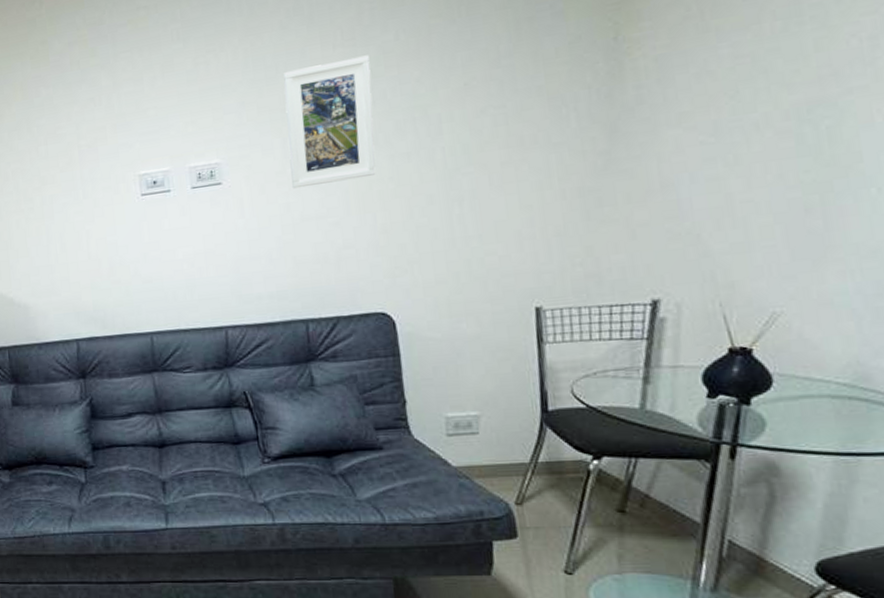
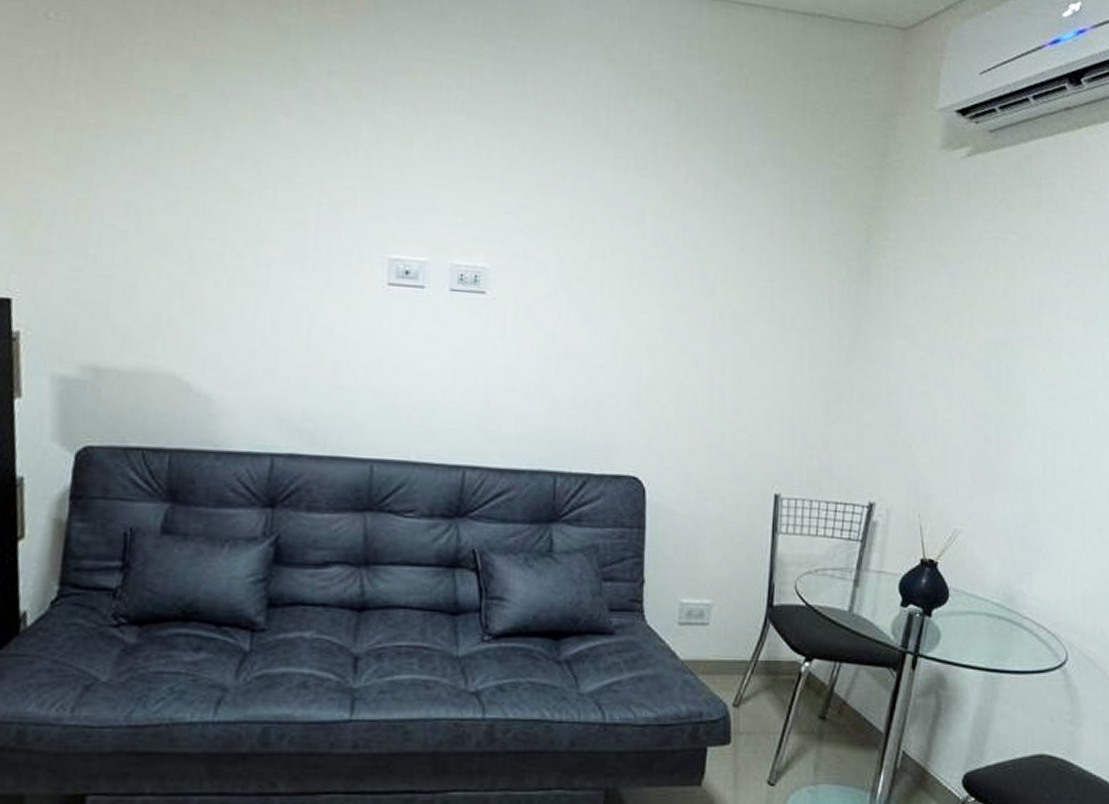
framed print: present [283,55,376,189] -> none [561,184,659,322]

